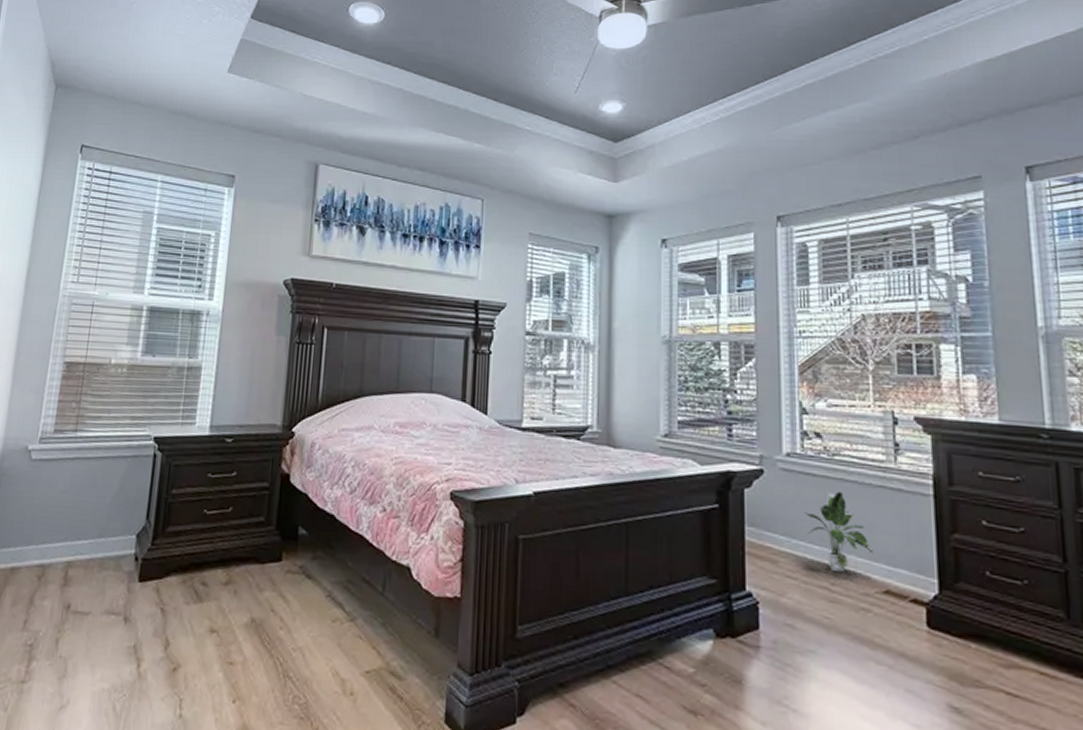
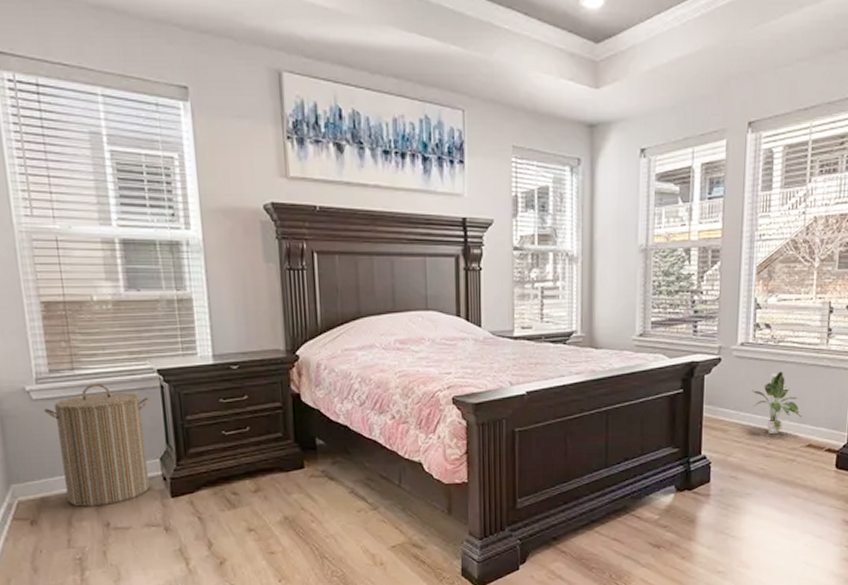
laundry hamper: none [36,447,141,584] -> present [44,383,150,507]

